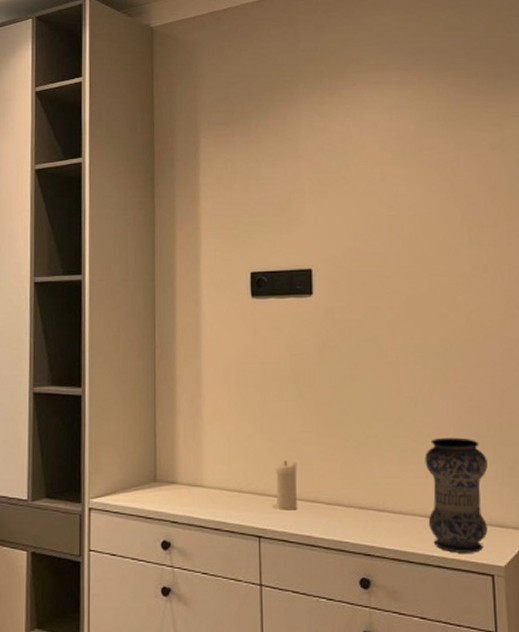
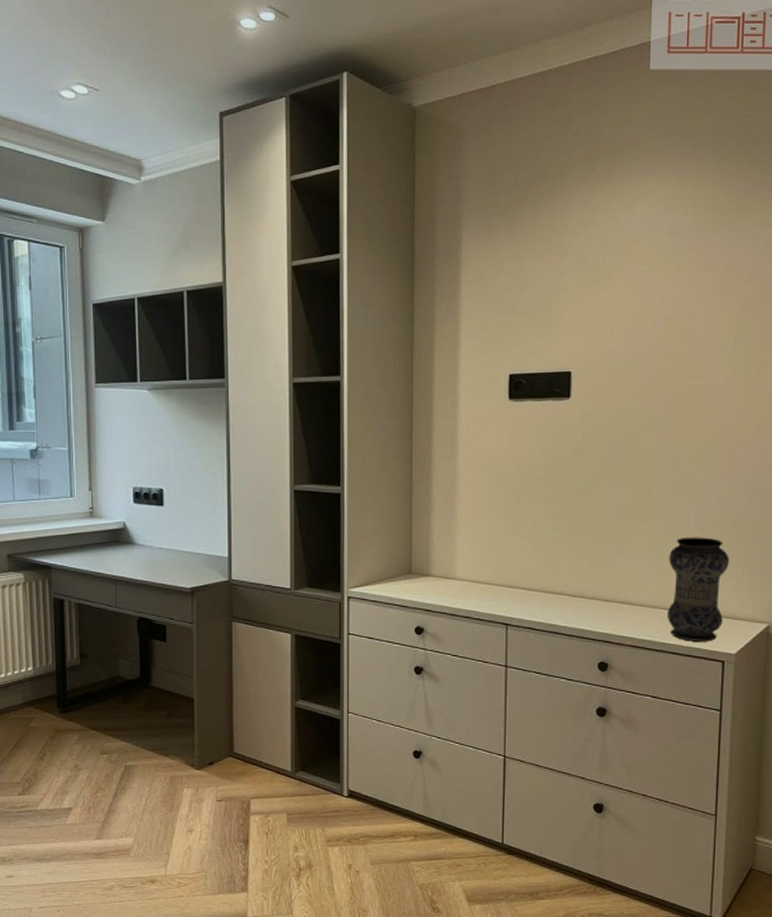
candle: present [271,460,298,510] -> none [519,556,546,602]

